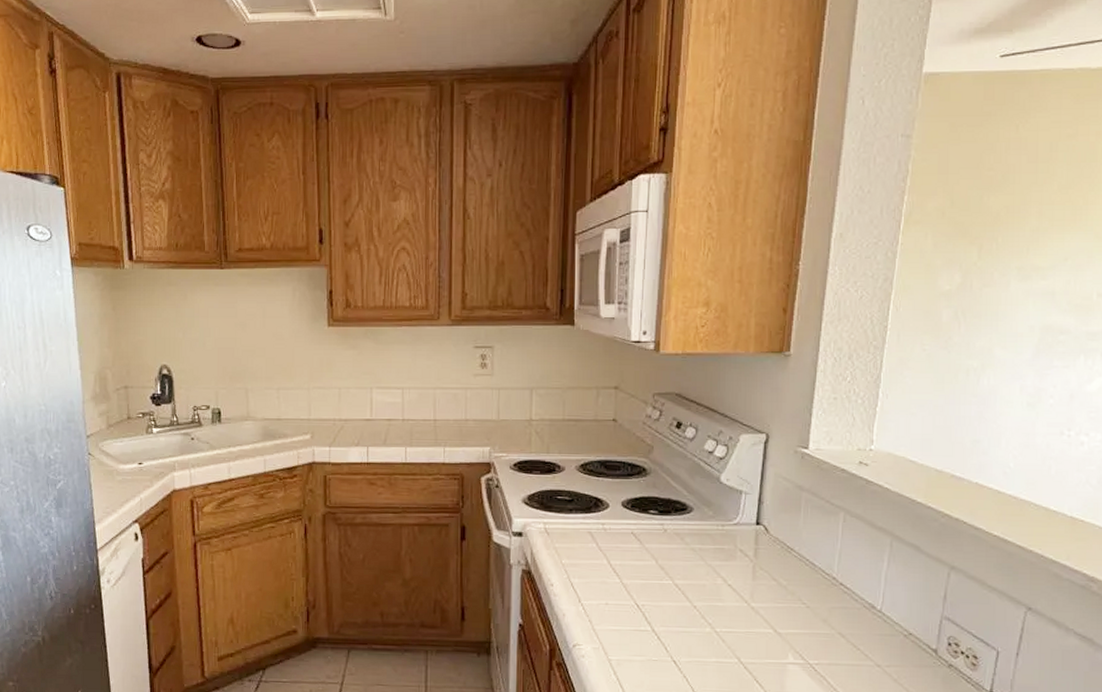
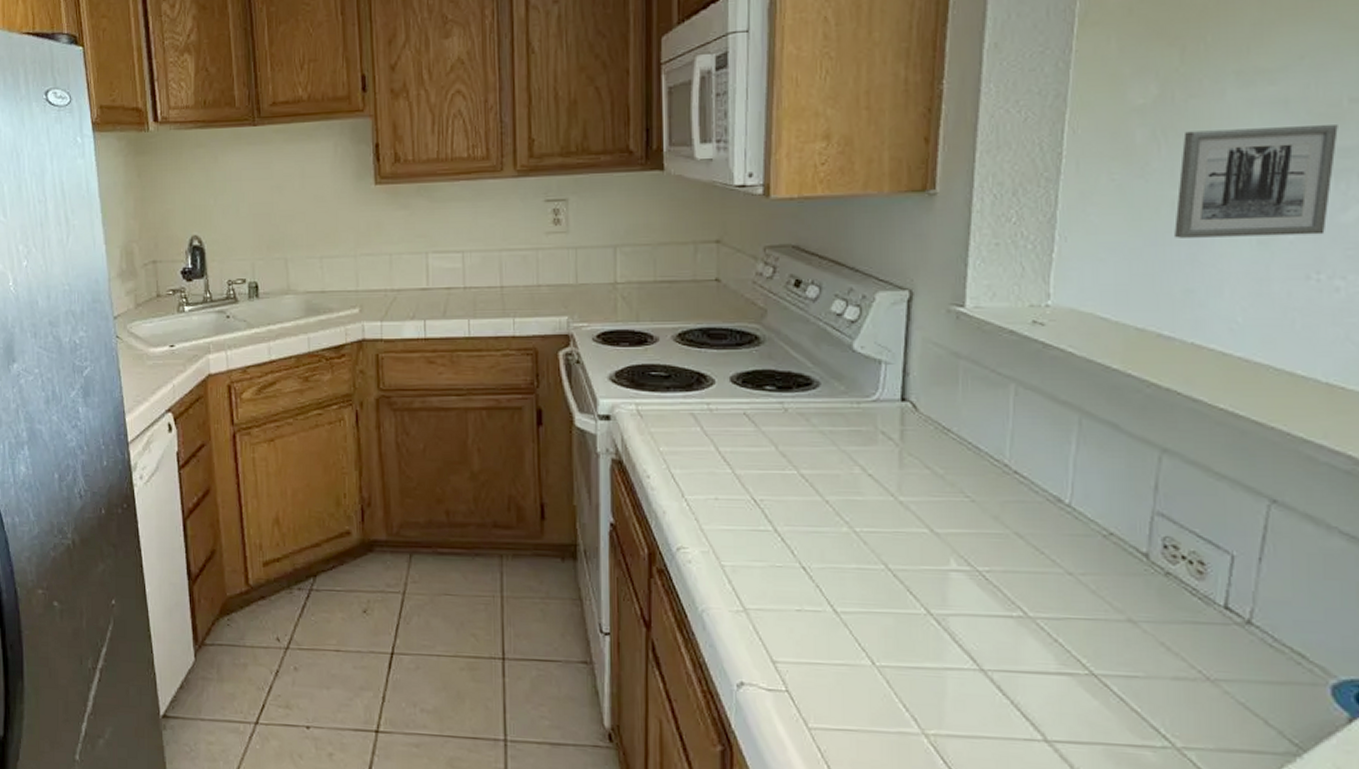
wall art: none [968,314,1089,400] -> present [1174,125,1338,238]

